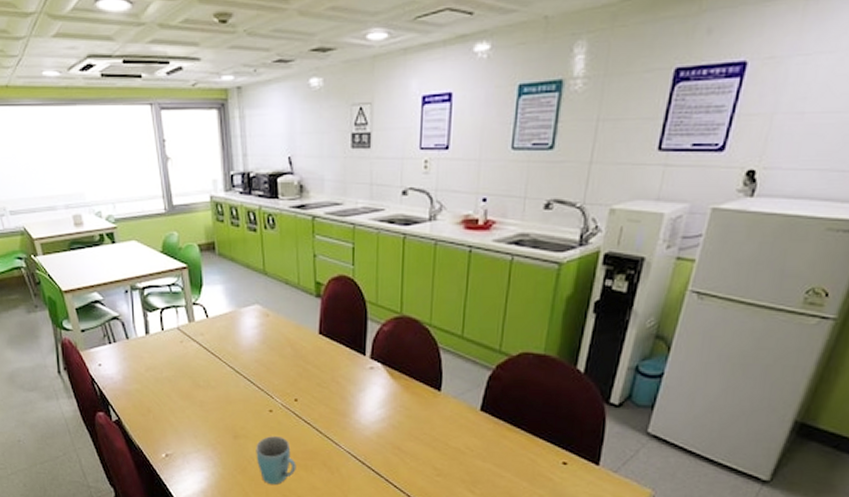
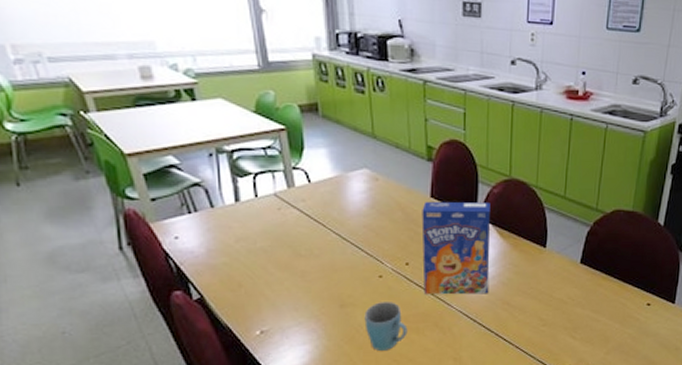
cereal box: none [310,339,380,437] -> present [421,202,490,295]

